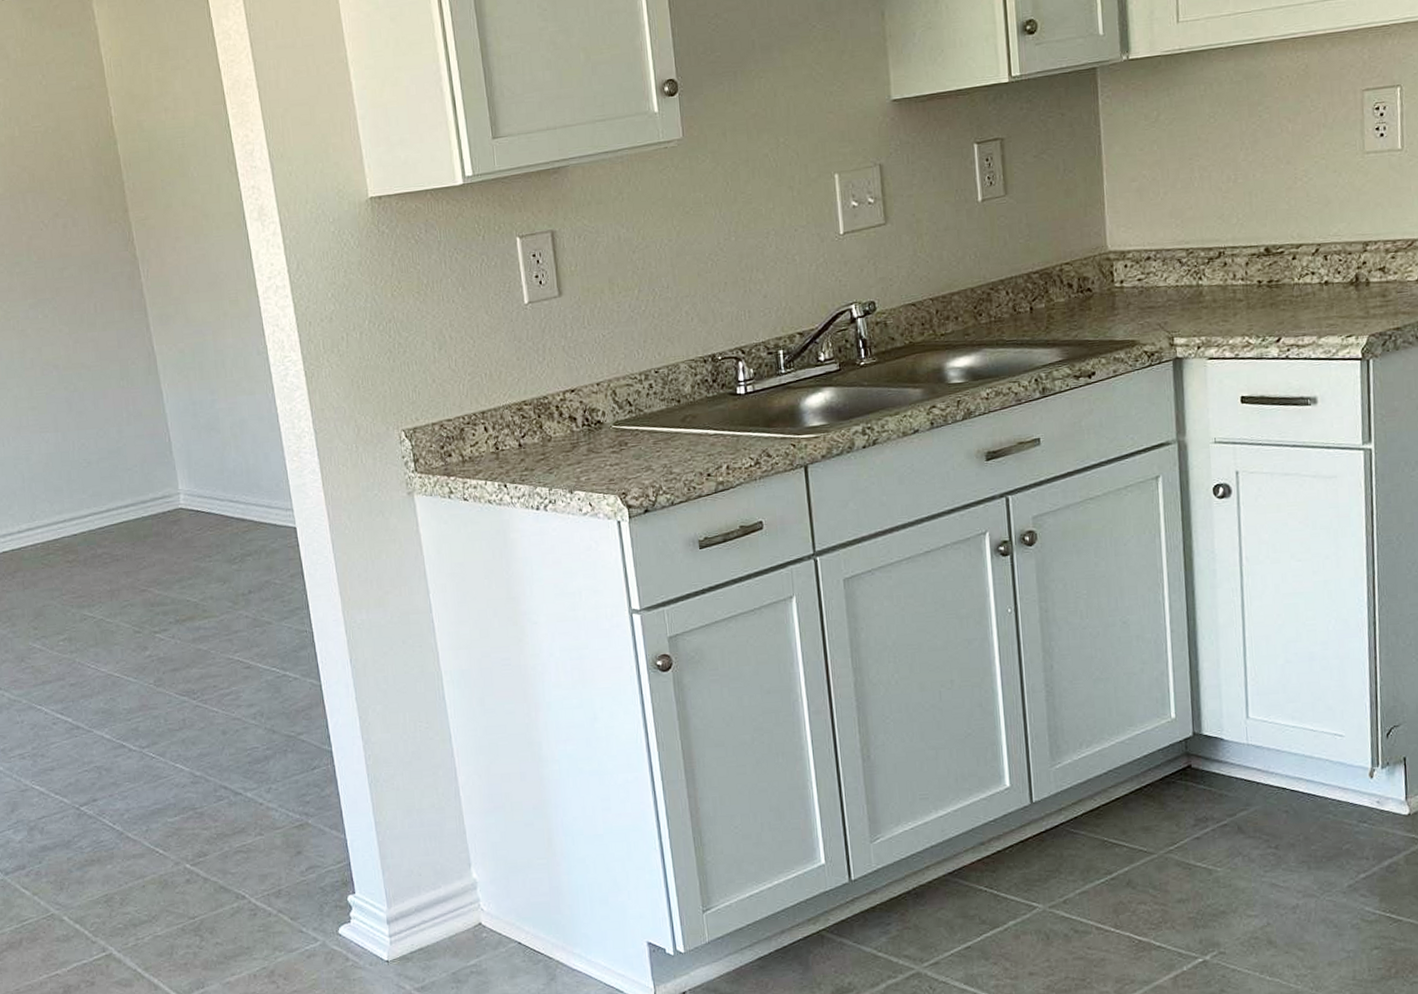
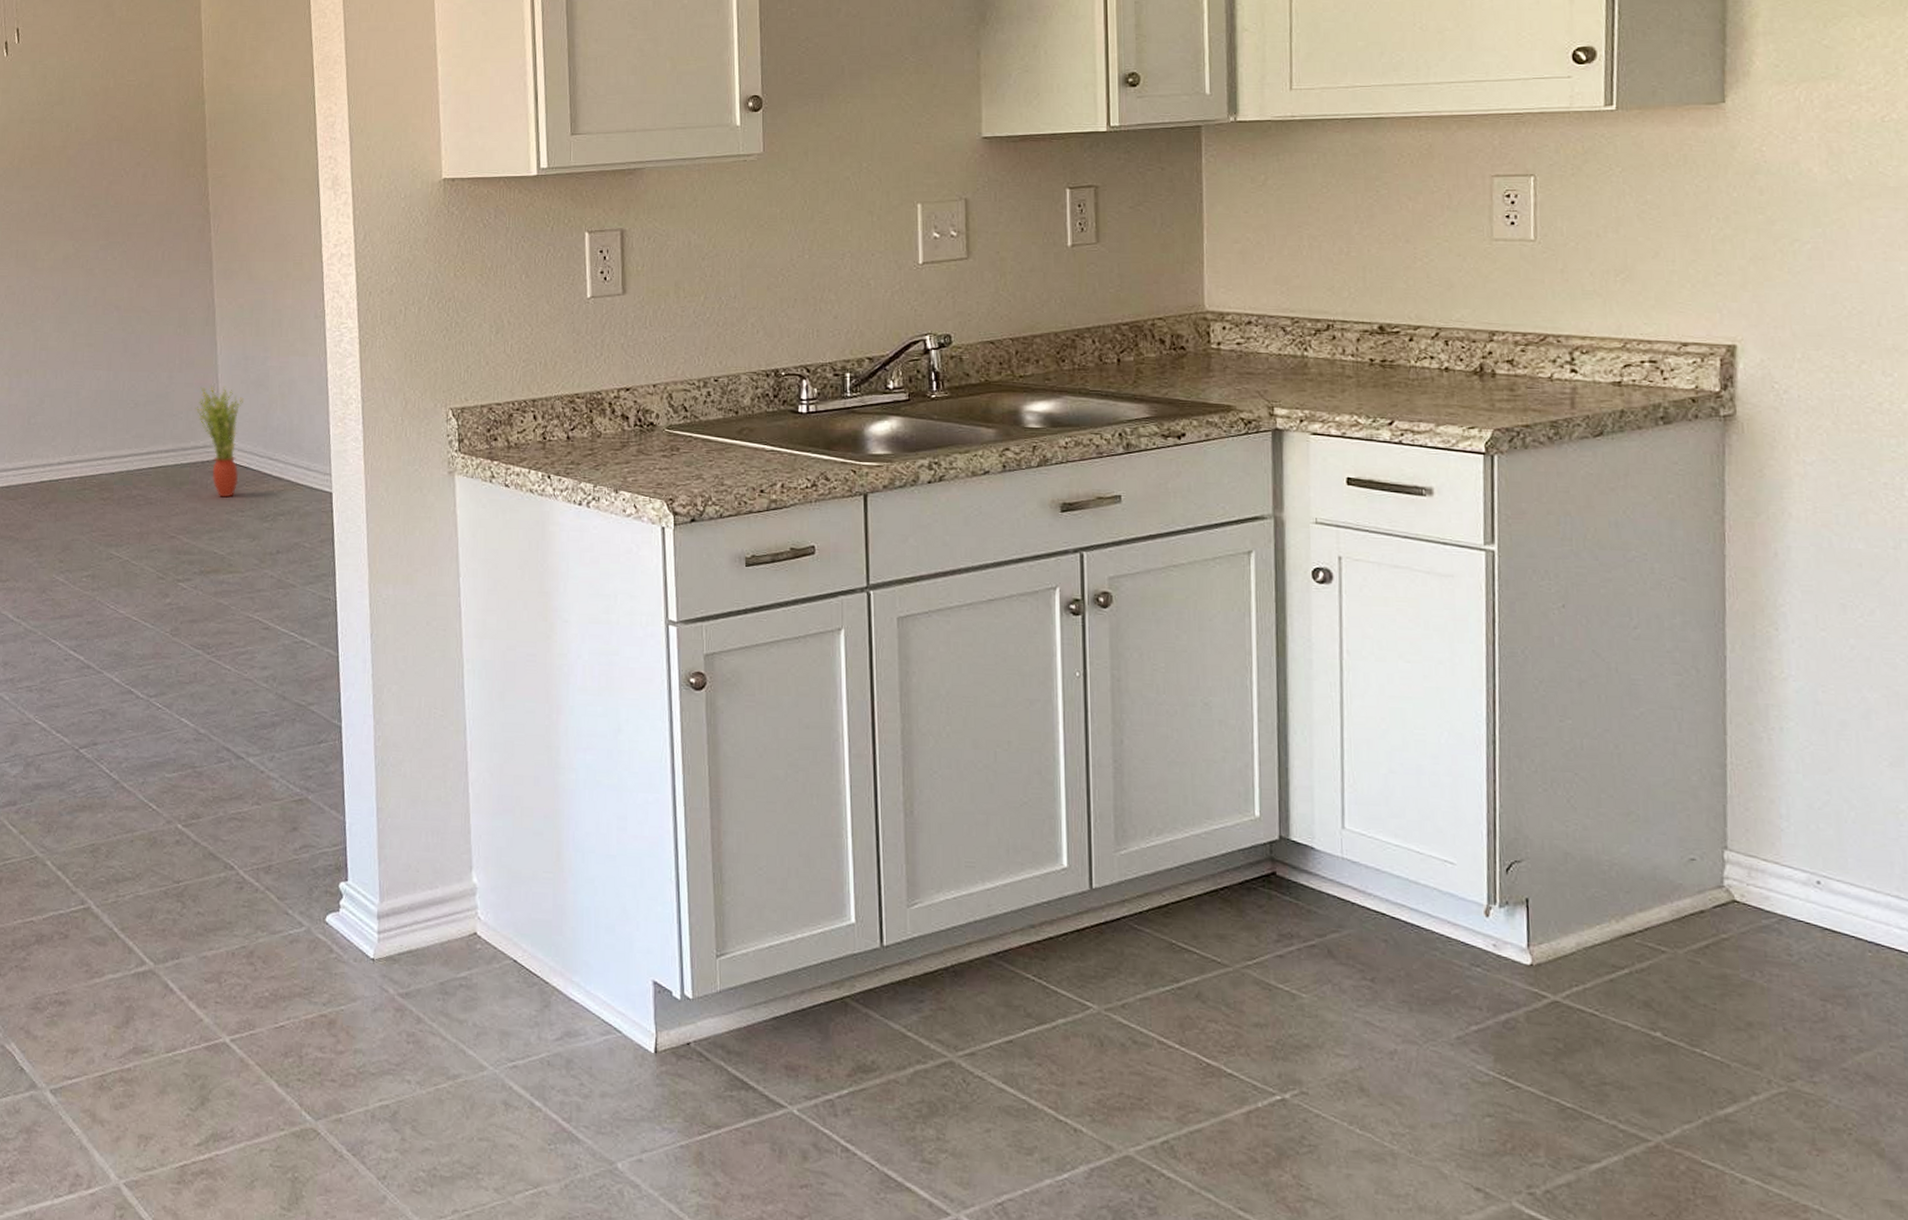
potted plant: none [149,434,202,545] -> present [195,385,244,498]

